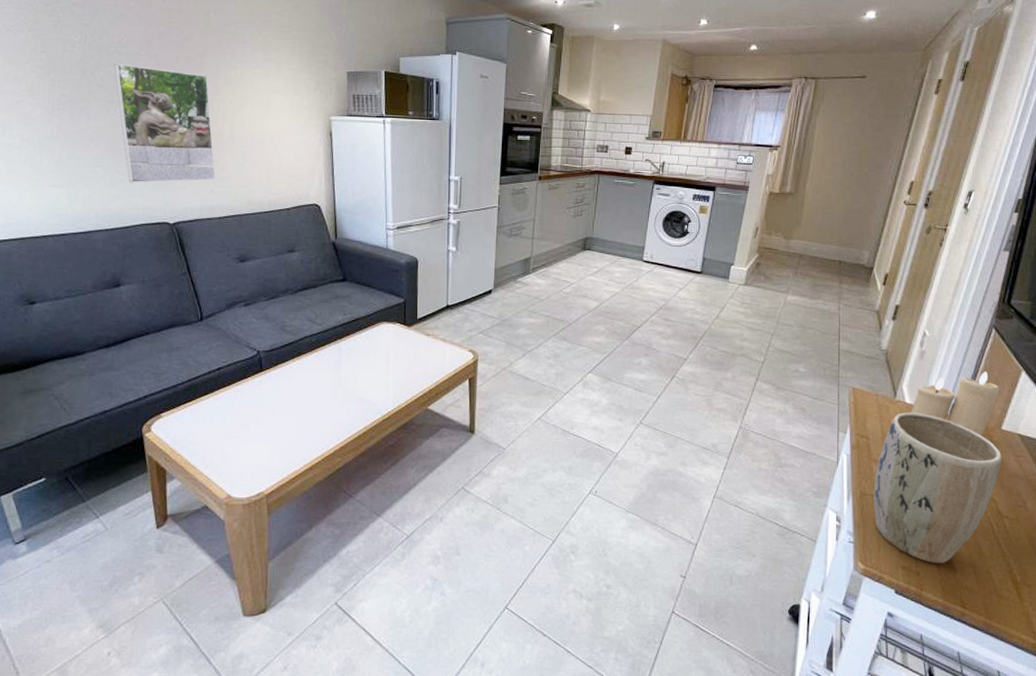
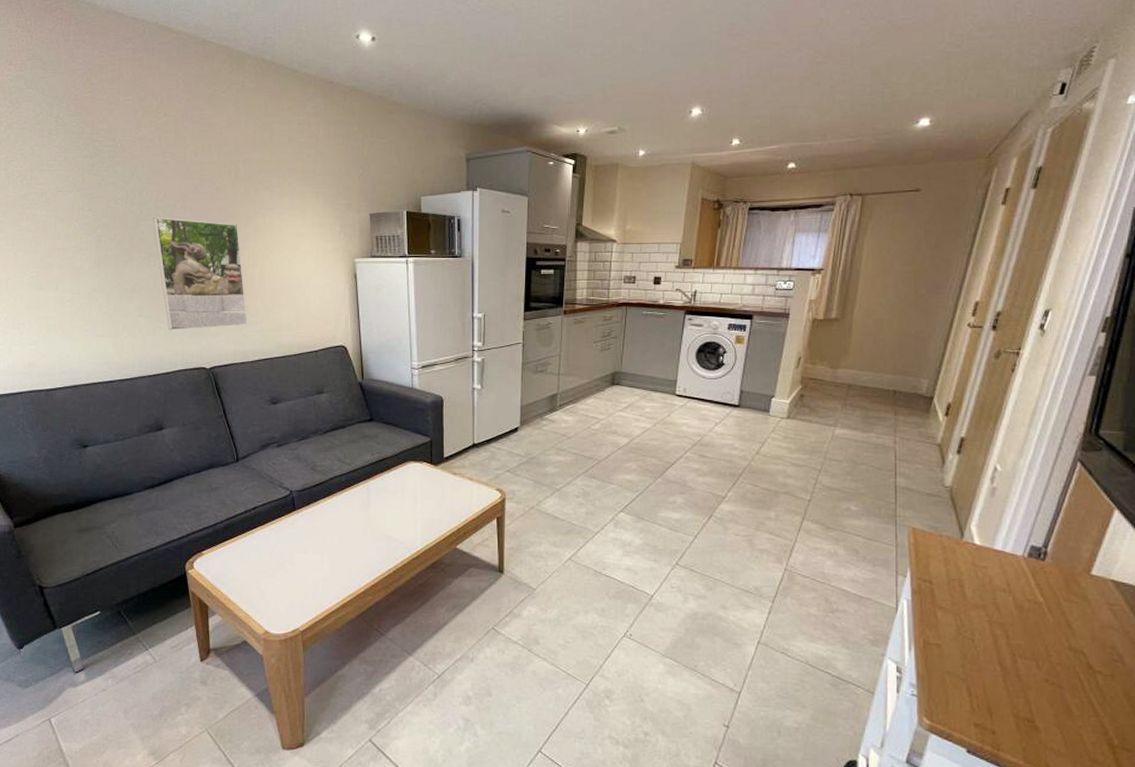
plant pot: present [873,412,1001,563] -> none [938,555,1092,722]
candle: present [911,371,1000,437] -> none [981,510,1088,582]

